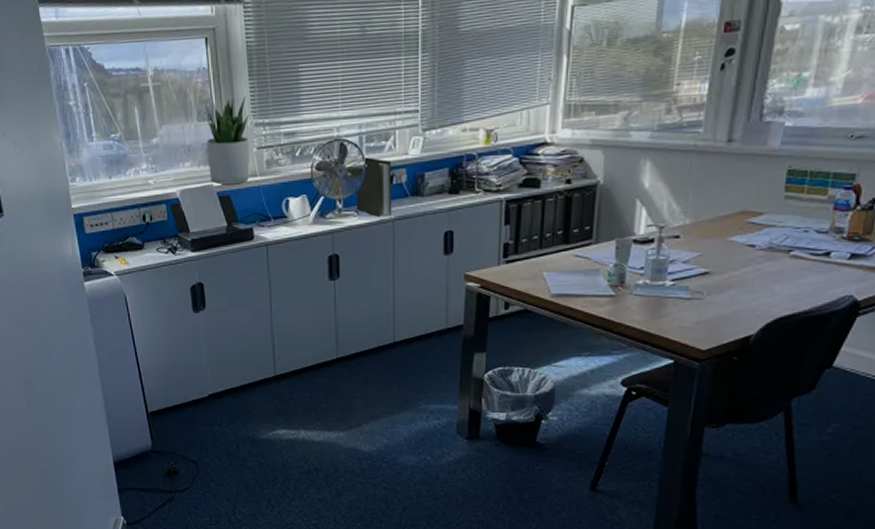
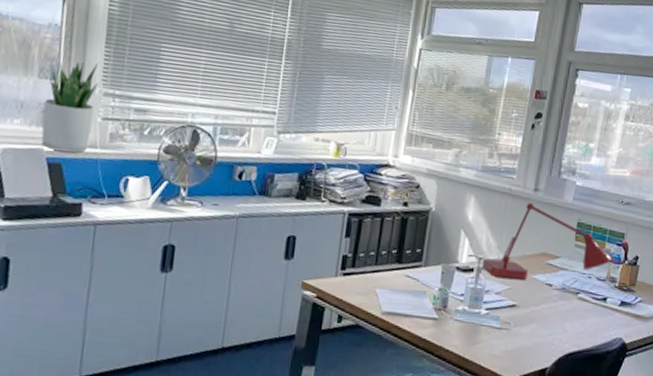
binder: present [356,157,392,218] -> none [200,148,244,213]
desk lamp: none [664,156,841,244] -> present [482,202,614,280]

